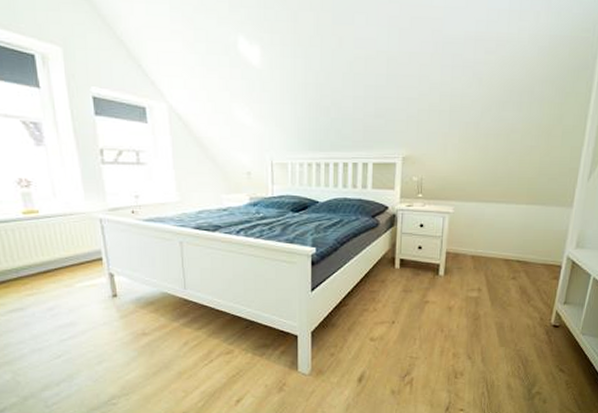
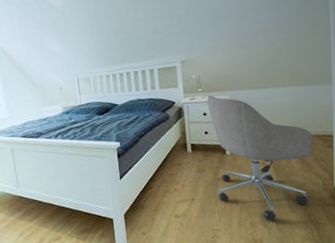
chair: none [422,204,539,354] -> present [206,96,313,222]

